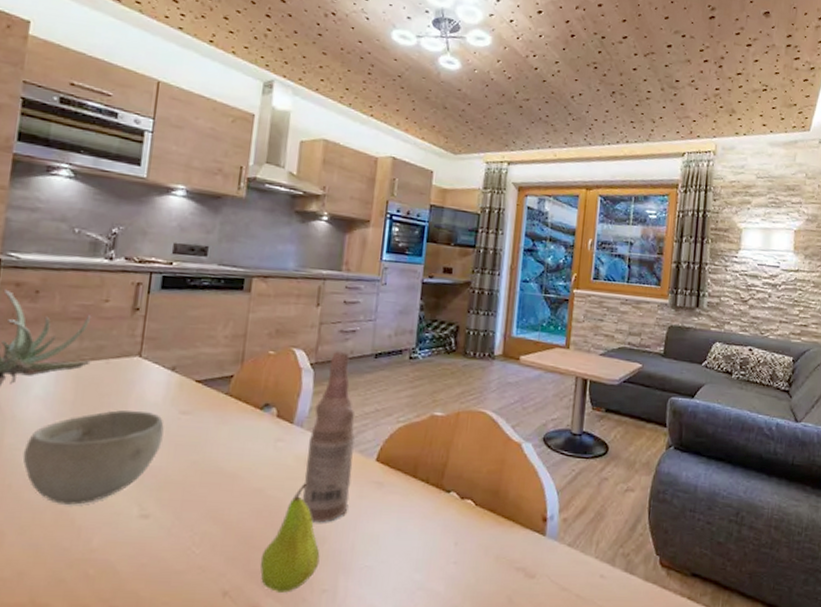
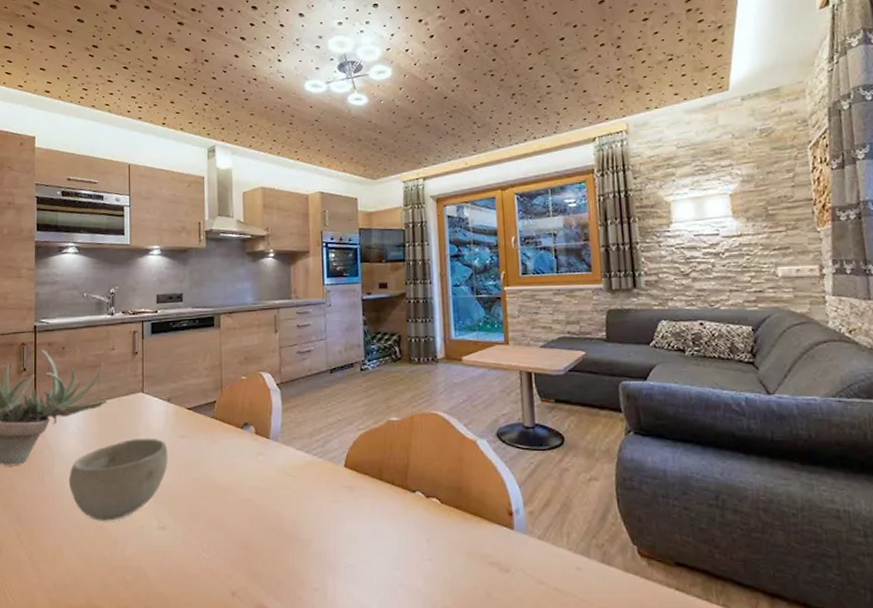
fruit: present [260,483,320,593] -> none [259,491,308,592]
bottle: present [303,349,356,523] -> none [284,369,326,527]

